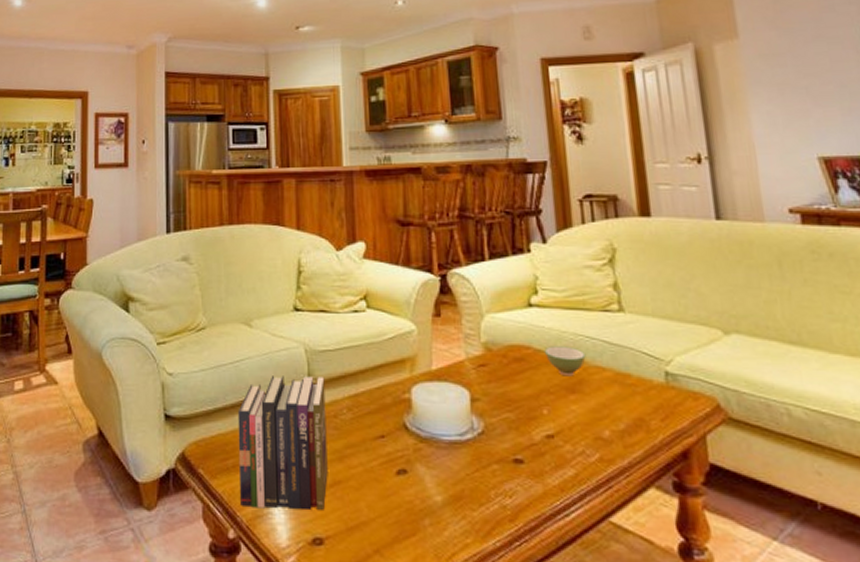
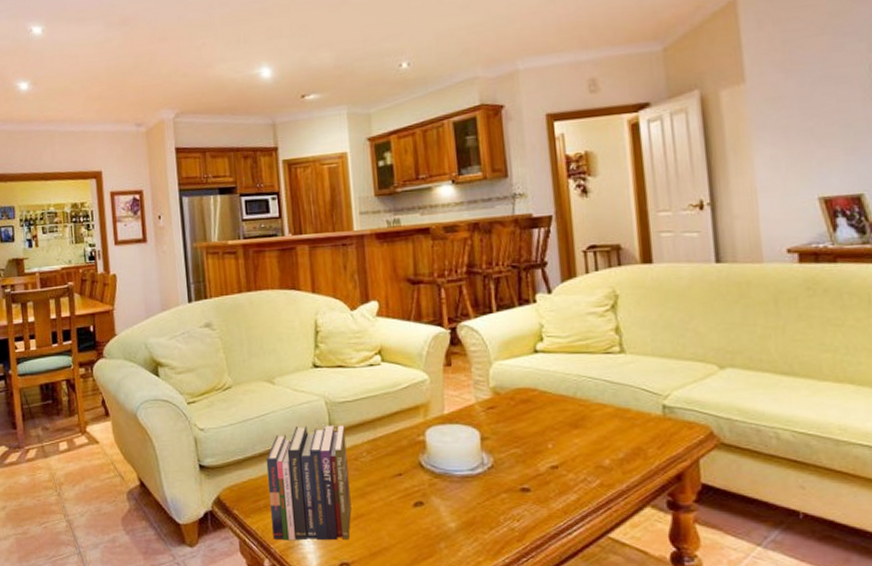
bowl: present [543,346,586,377] -> none [548,387,589,414]

